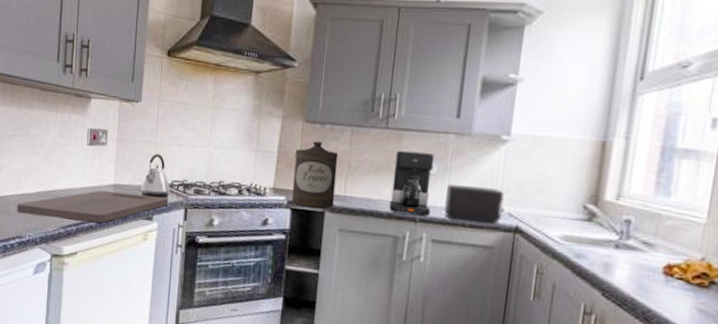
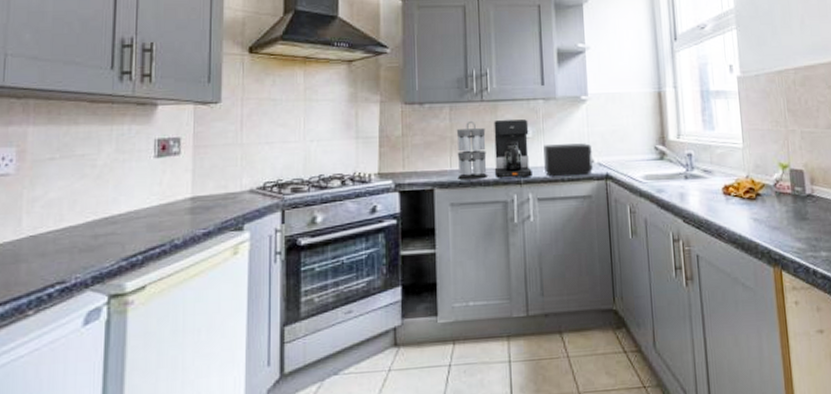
cutting board: present [17,190,169,223] -> none [57,201,262,252]
kettle: present [141,154,171,198] -> none [226,156,263,205]
canister: present [291,141,339,208] -> none [397,121,442,187]
spice rack: none [350,147,386,211] -> present [456,120,487,180]

